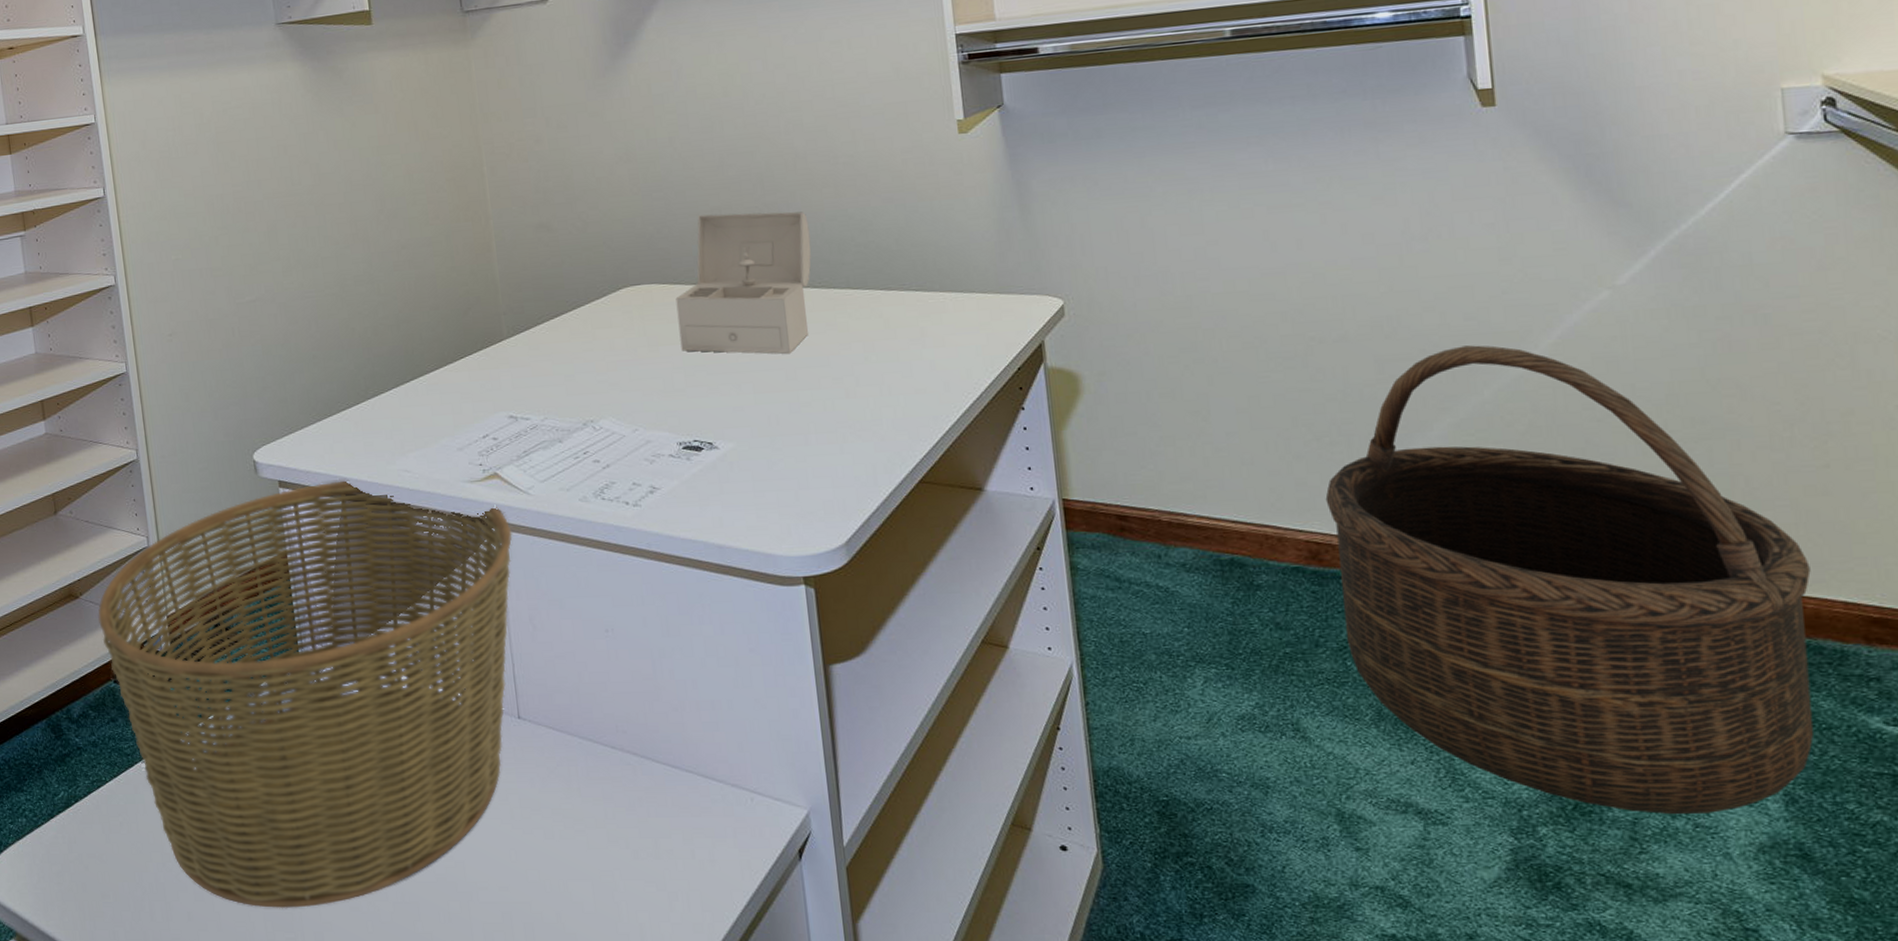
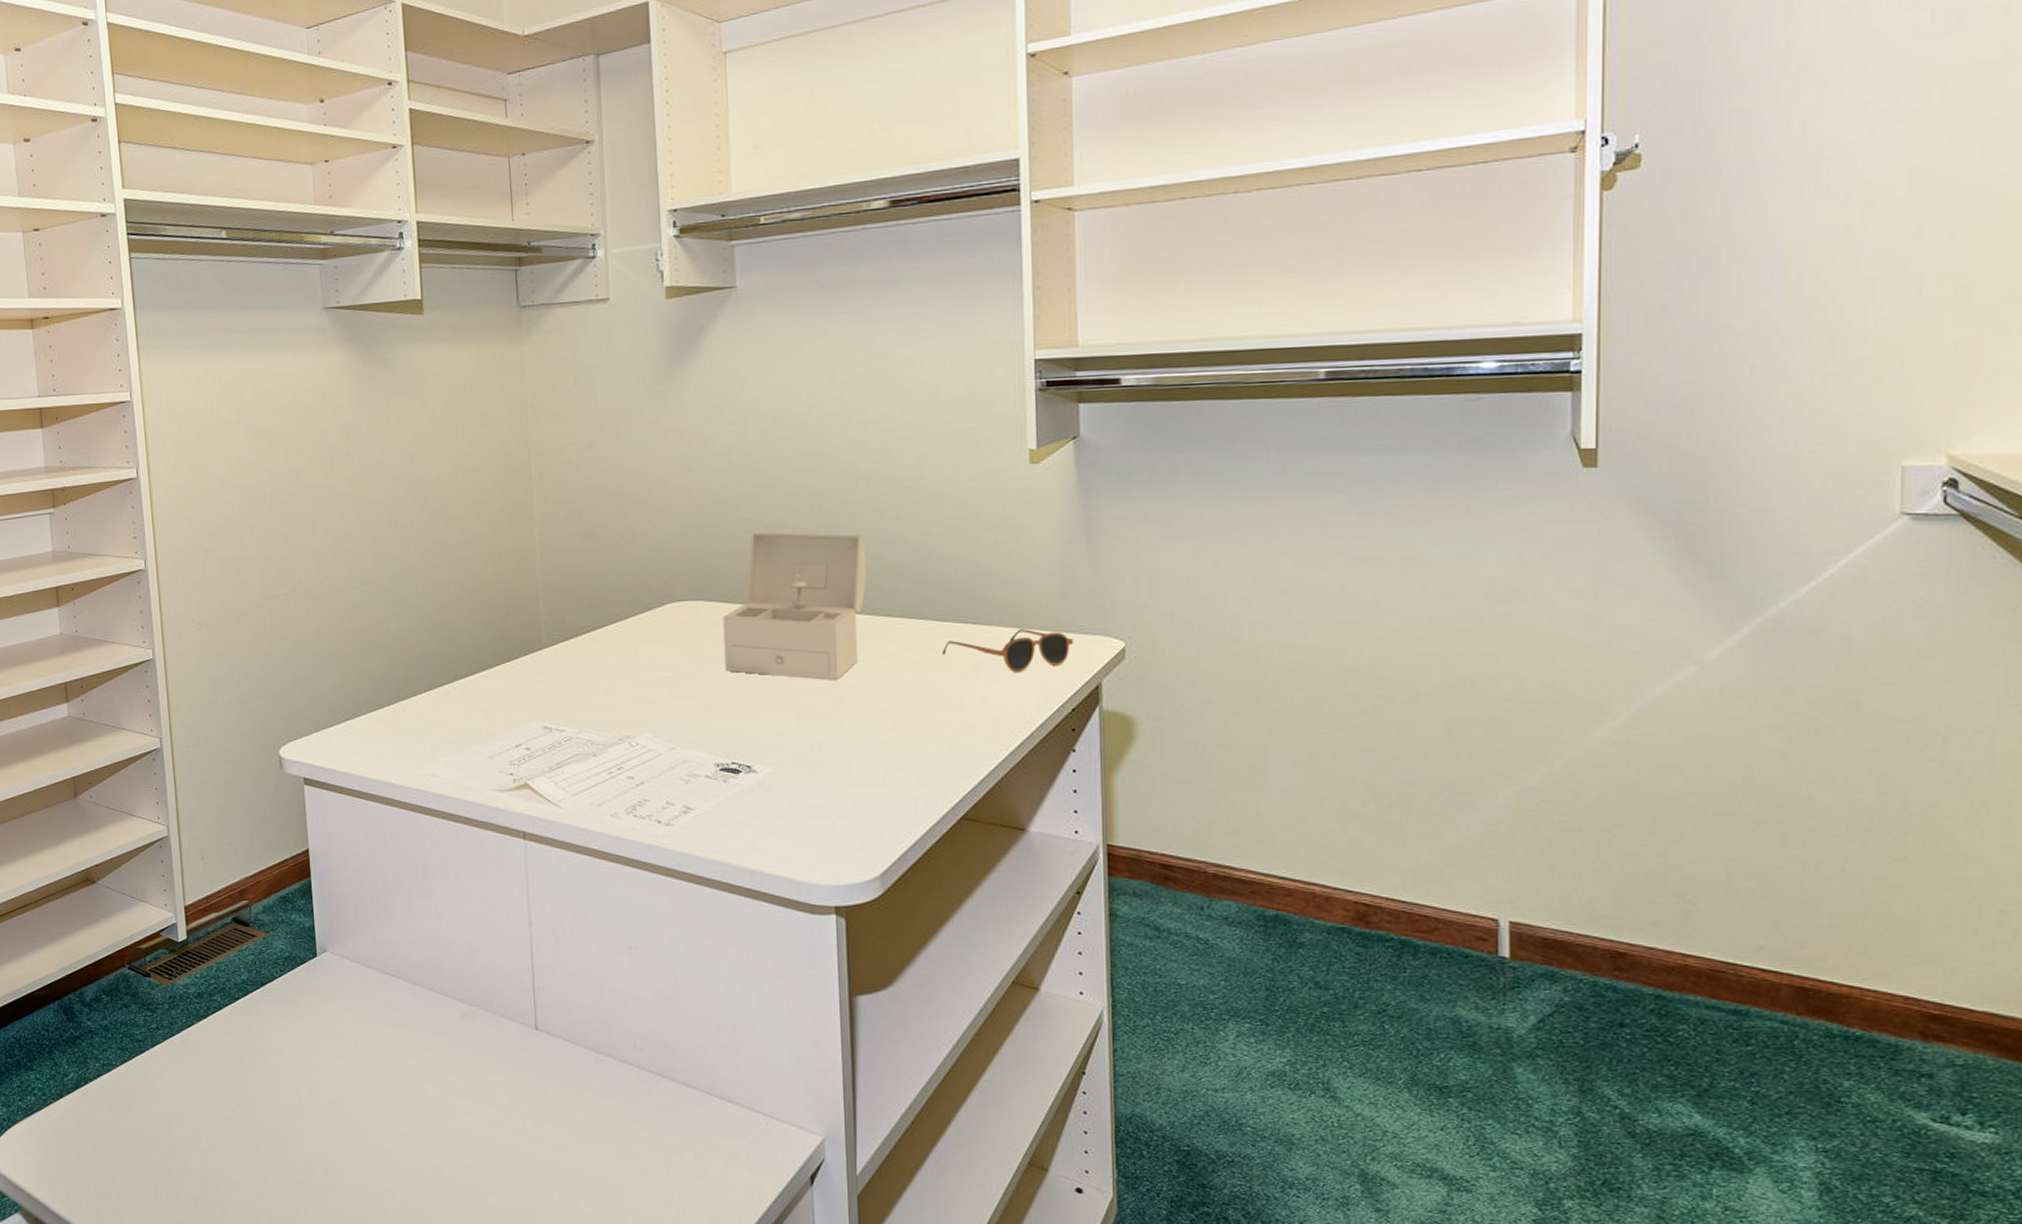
basket: present [98,481,513,909] -> none [114,783,540,1201]
sunglasses: none [889,293,1015,336] -> present [942,629,1074,673]
basket: present [1325,345,1814,815] -> none [1379,714,1874,1197]

